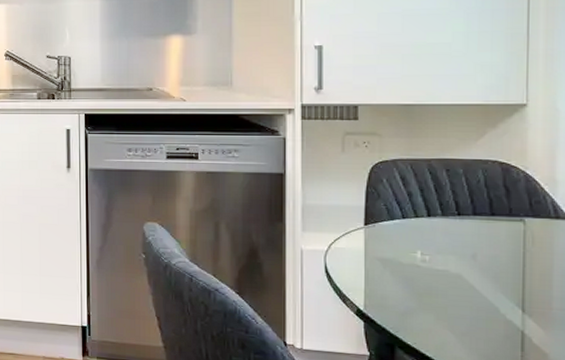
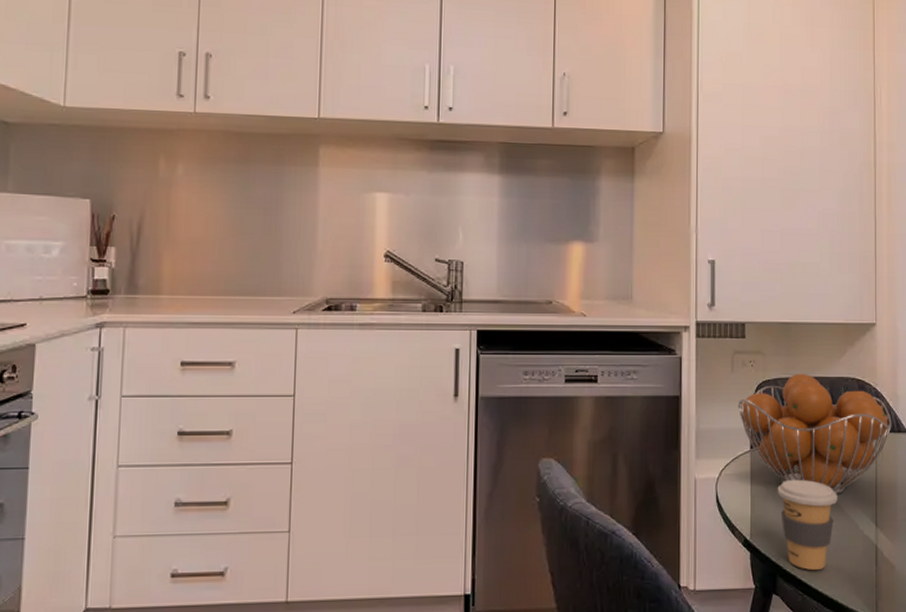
fruit basket: none [349,154,547,276] -> present [737,373,892,494]
coffee cup: none [396,257,472,347] -> present [777,479,838,570]

